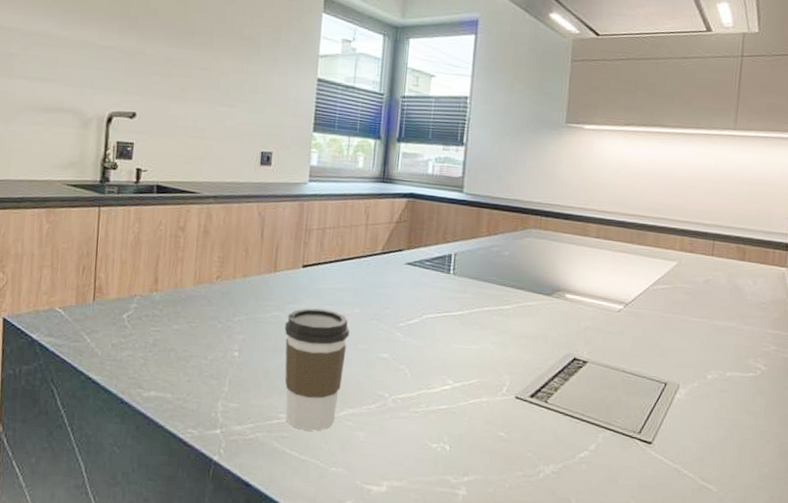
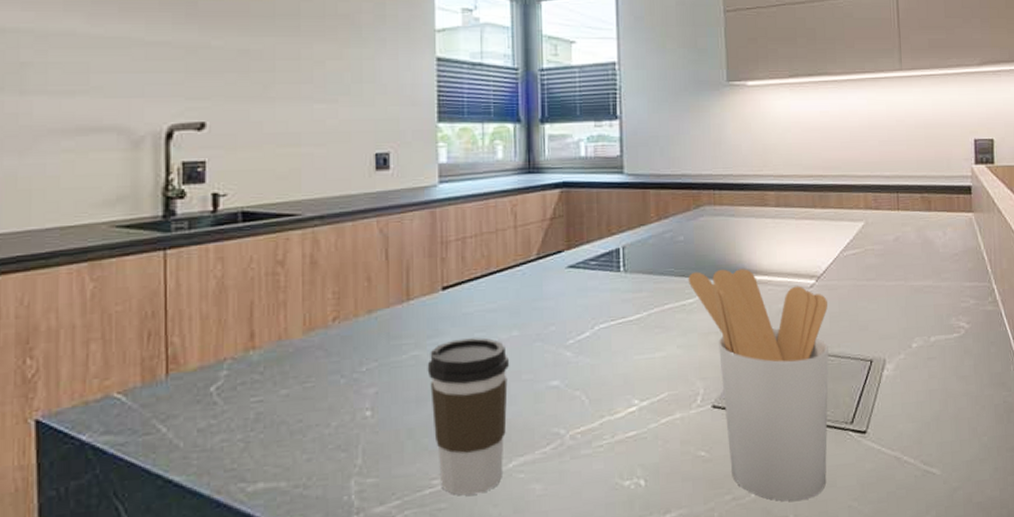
utensil holder: none [507,283,632,489] -> present [688,269,829,502]

